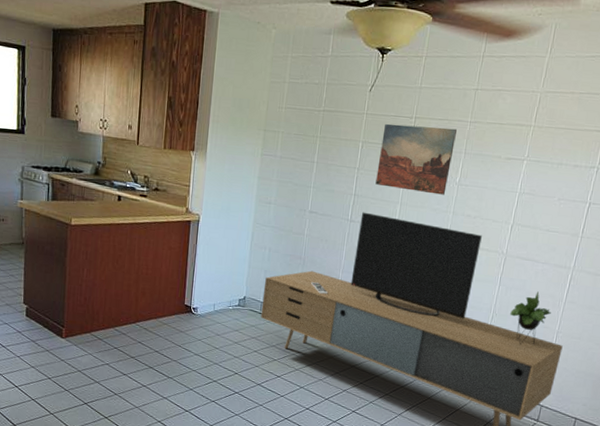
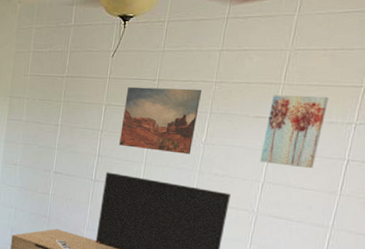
wall art: none [509,136,575,211] -> present [259,95,329,169]

